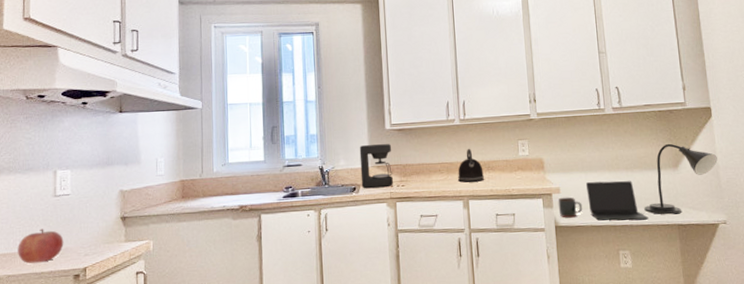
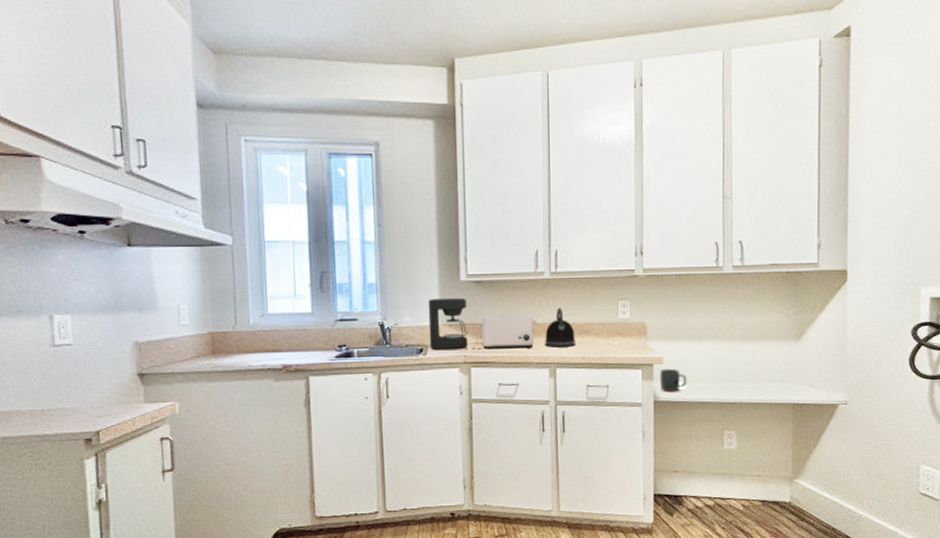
fruit: present [18,228,64,264] -> none [12,384,70,424]
toaster: none [403,154,450,186] -> present [481,313,536,349]
laptop: present [585,180,649,221] -> none [693,352,761,398]
desk lamp: present [644,143,718,215] -> none [757,311,847,393]

